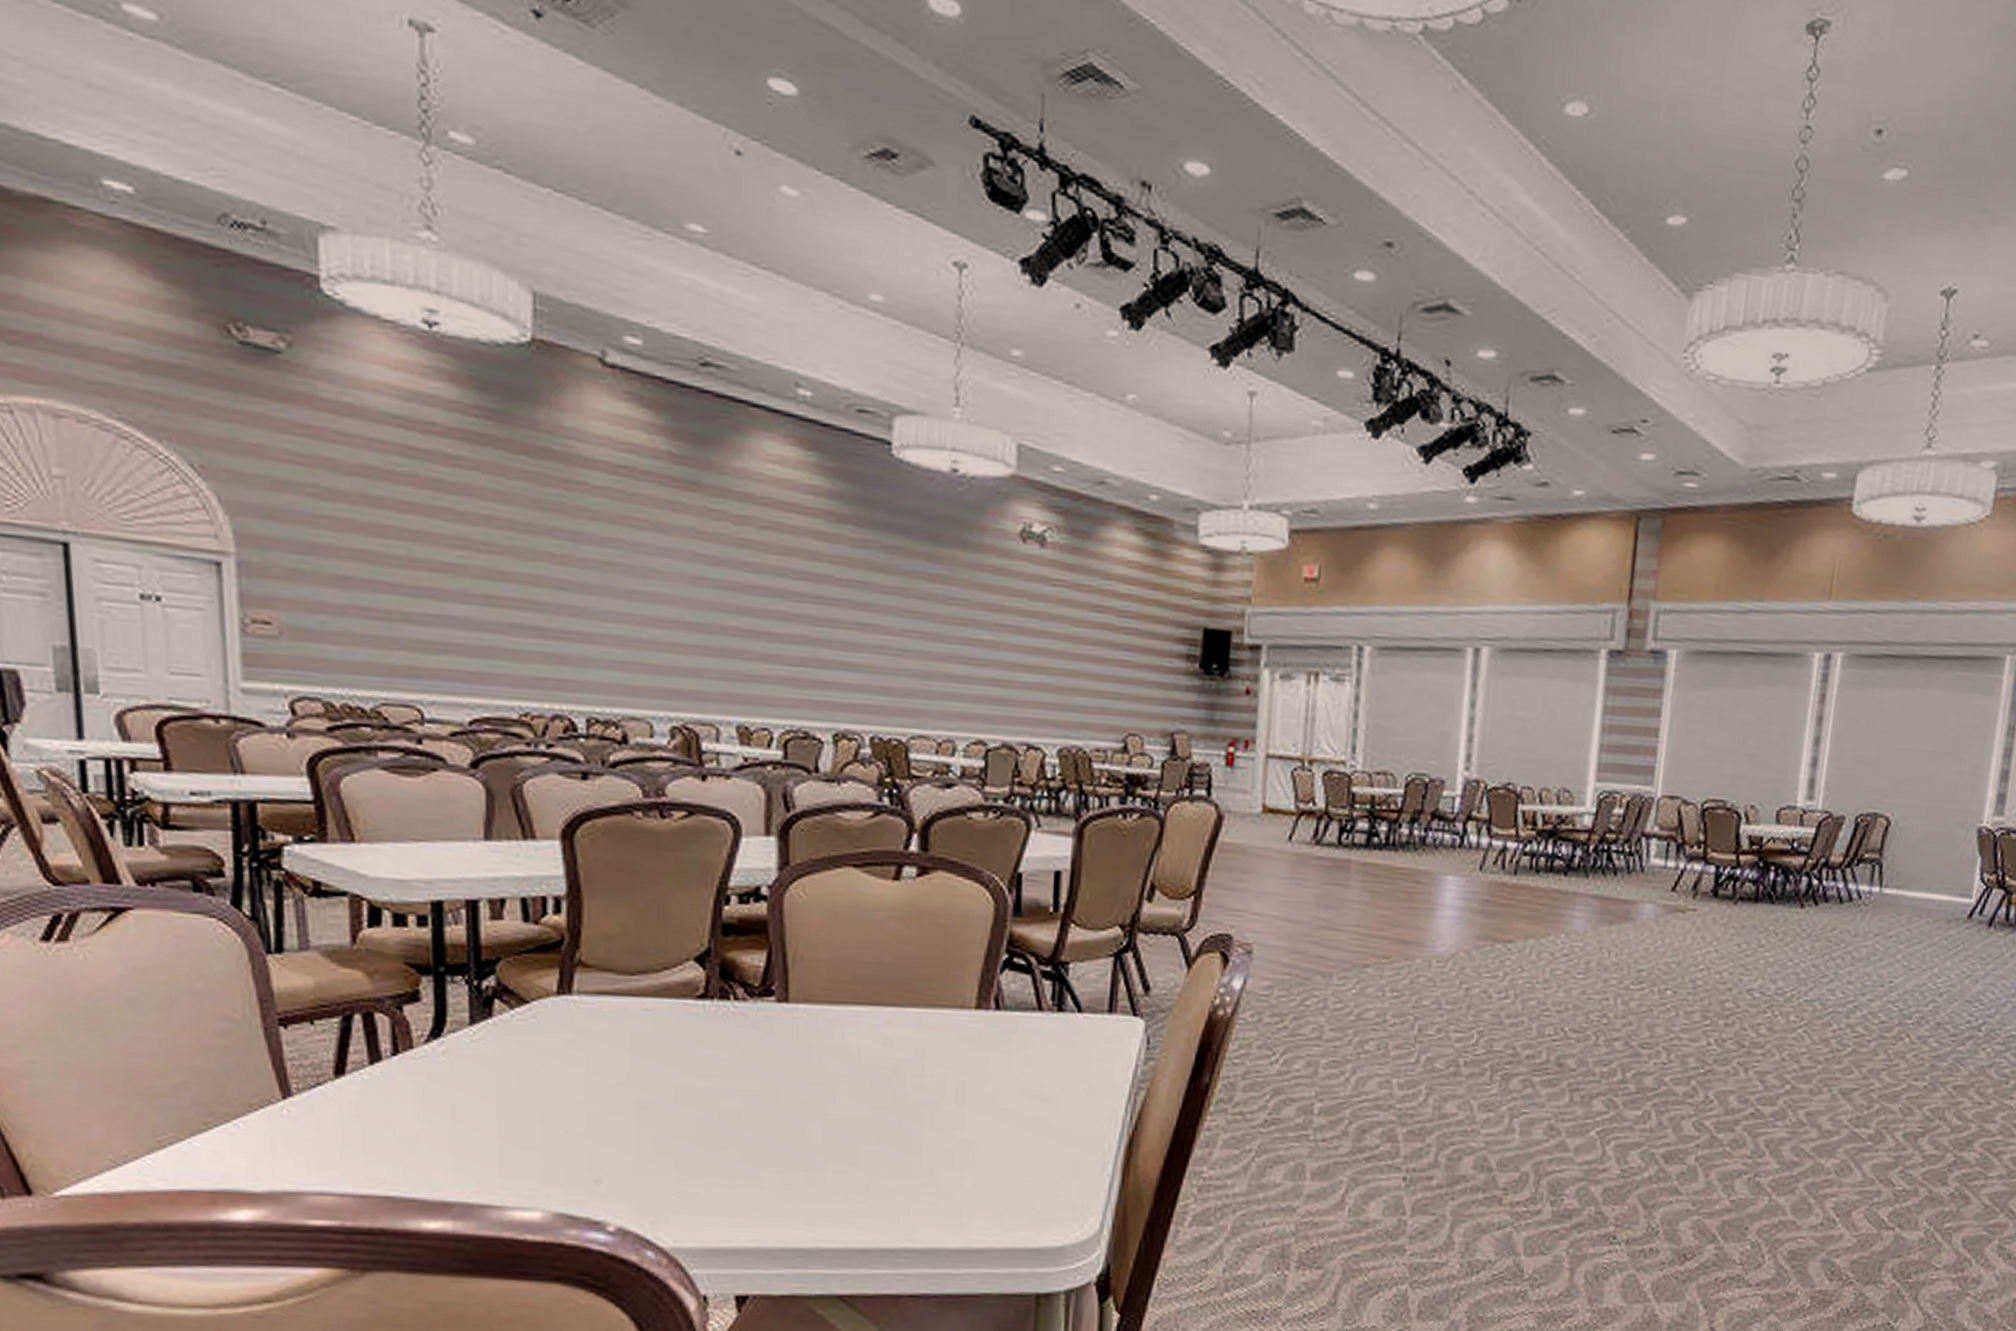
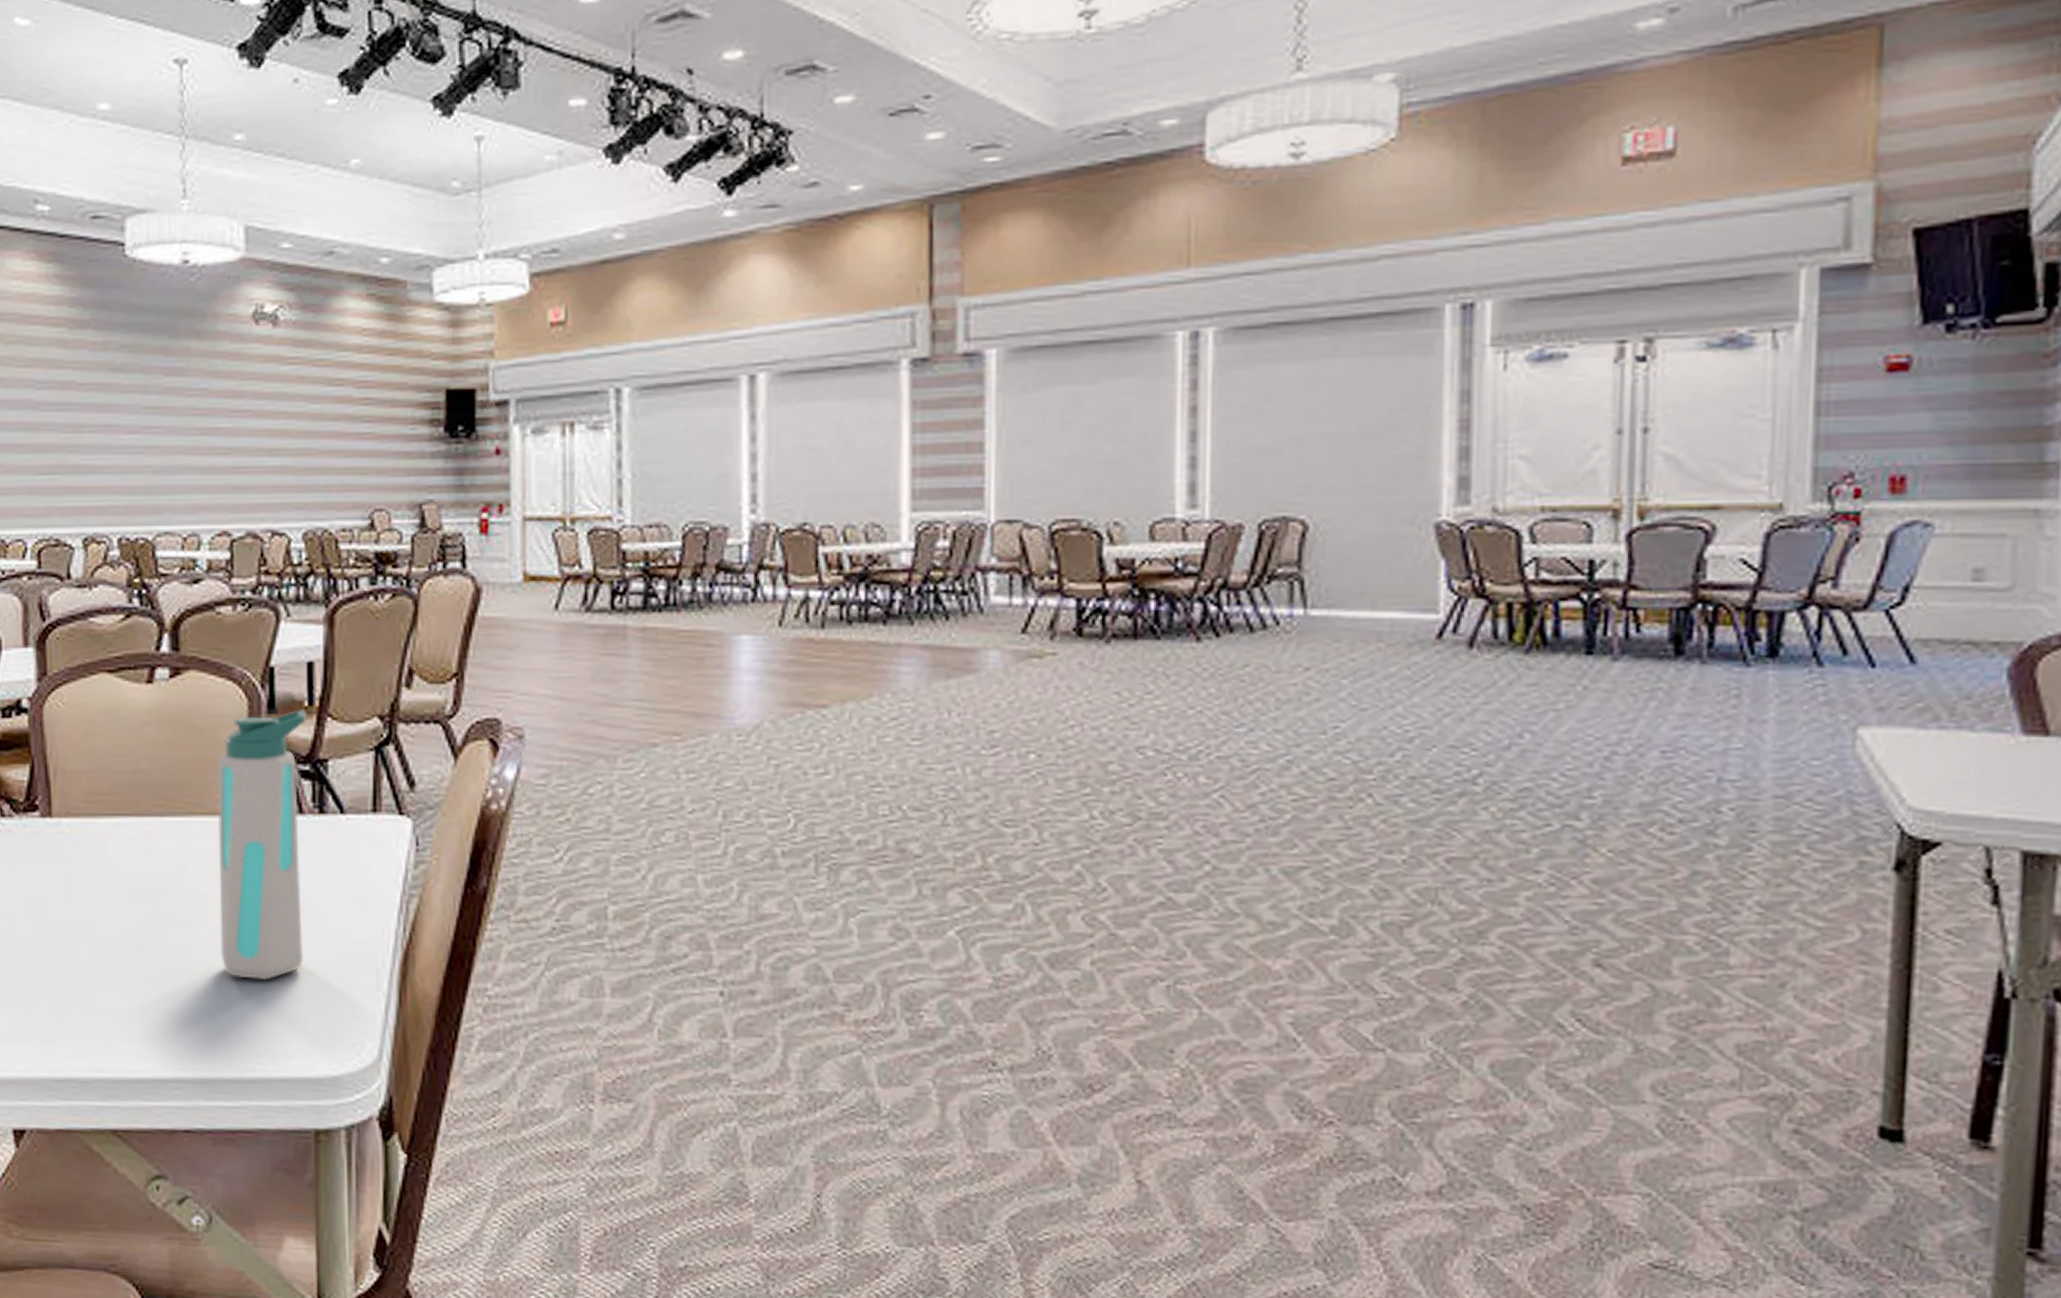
water bottle: none [954,915,1052,1161] -> present [217,710,307,981]

